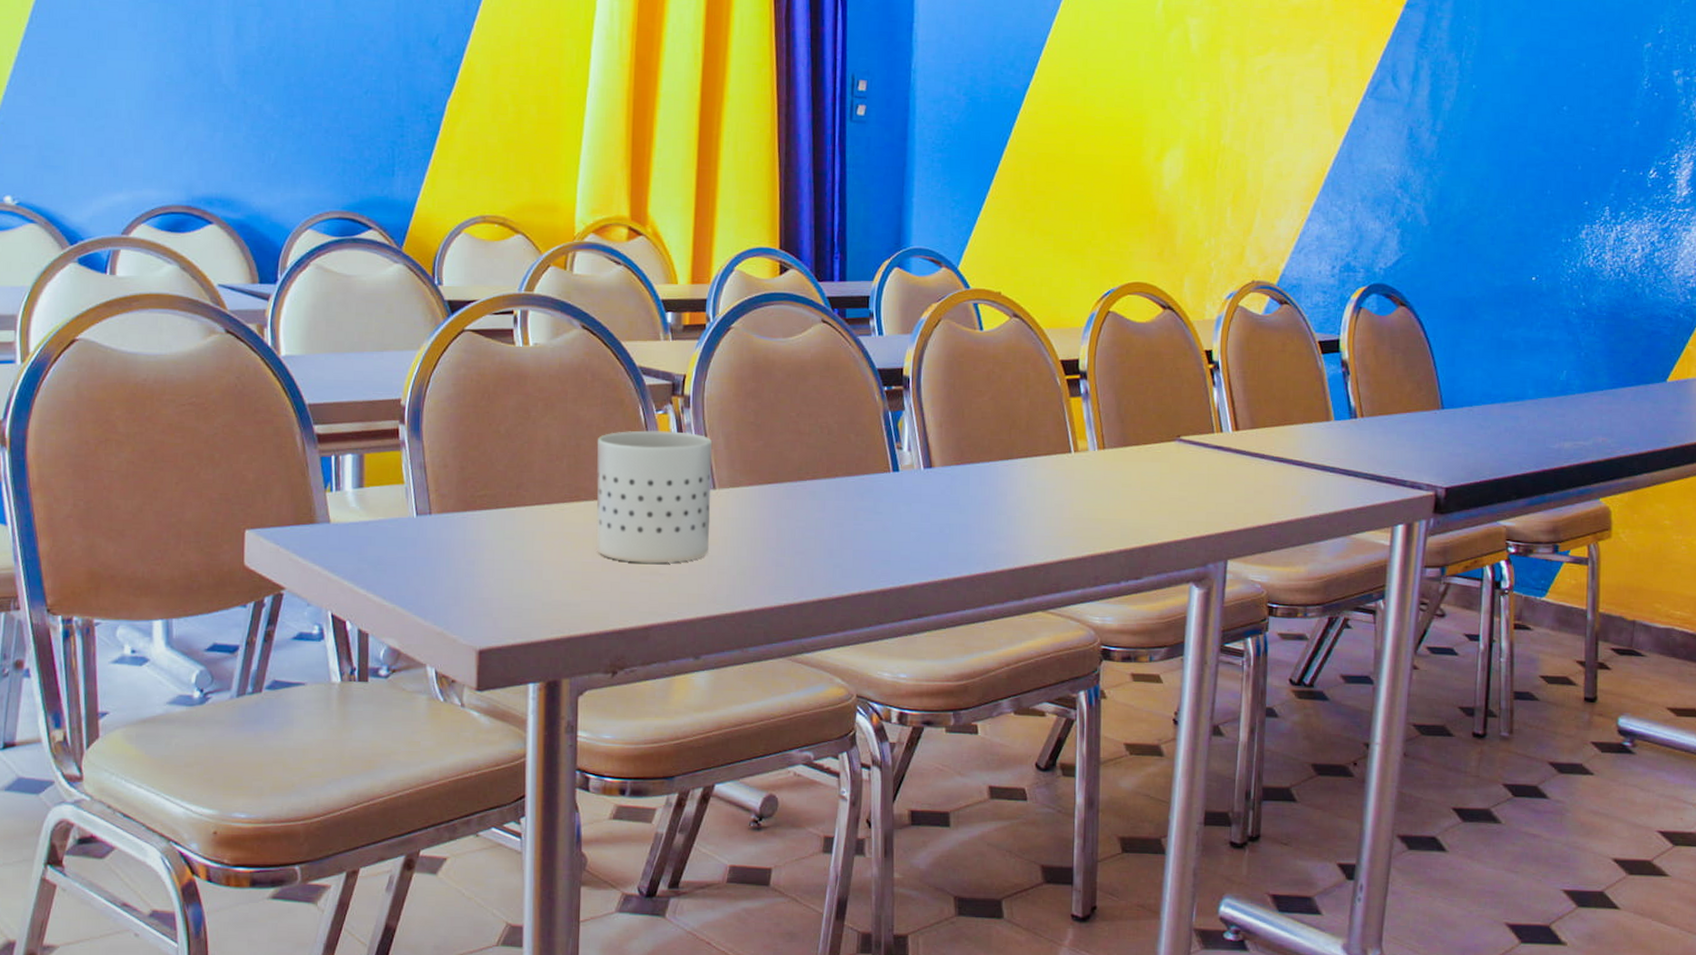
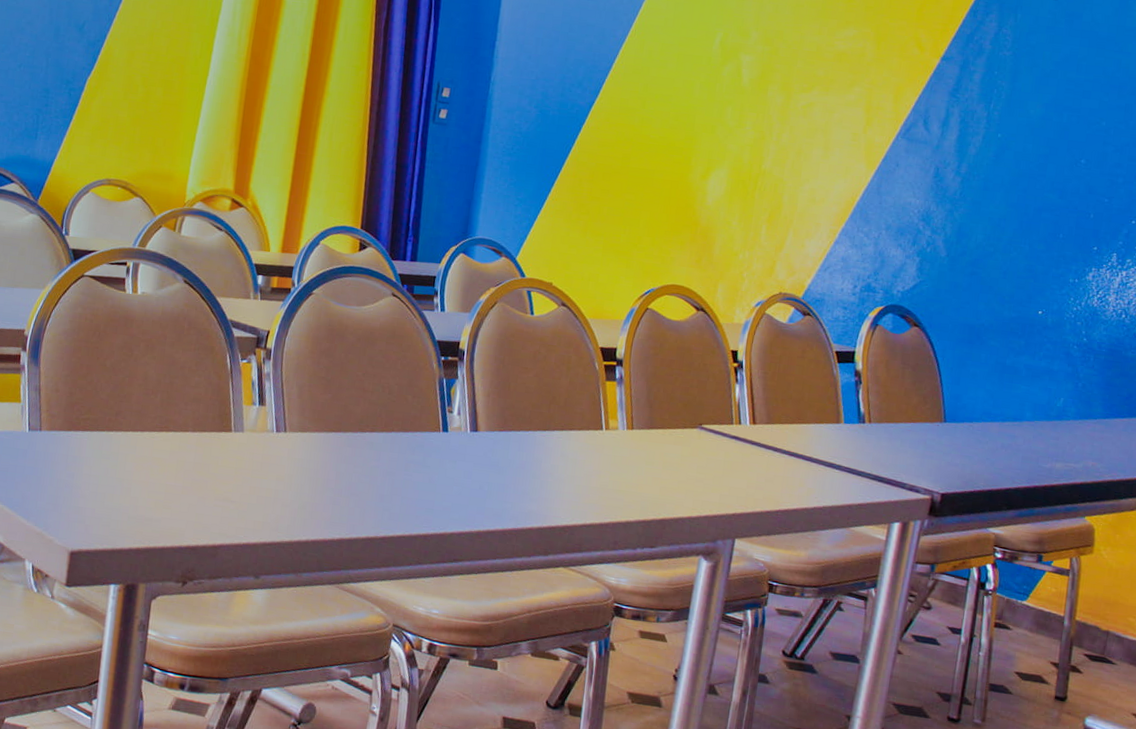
mug: present [595,430,713,564] -> none [179,375,288,493]

